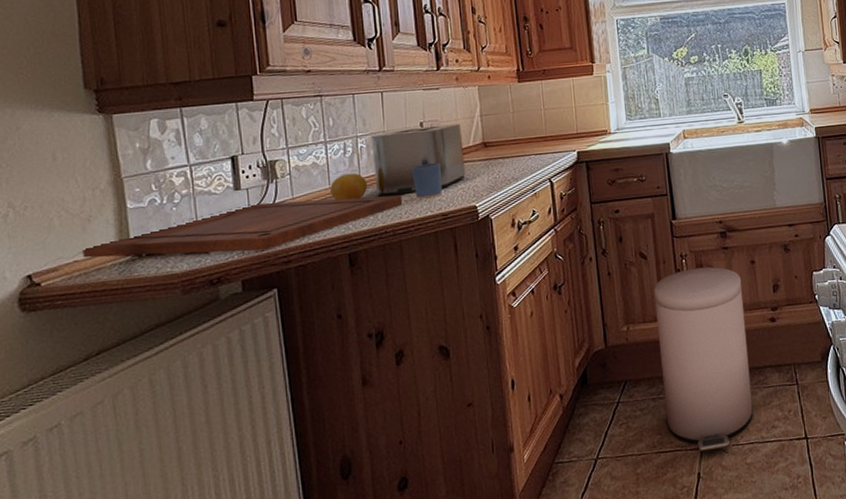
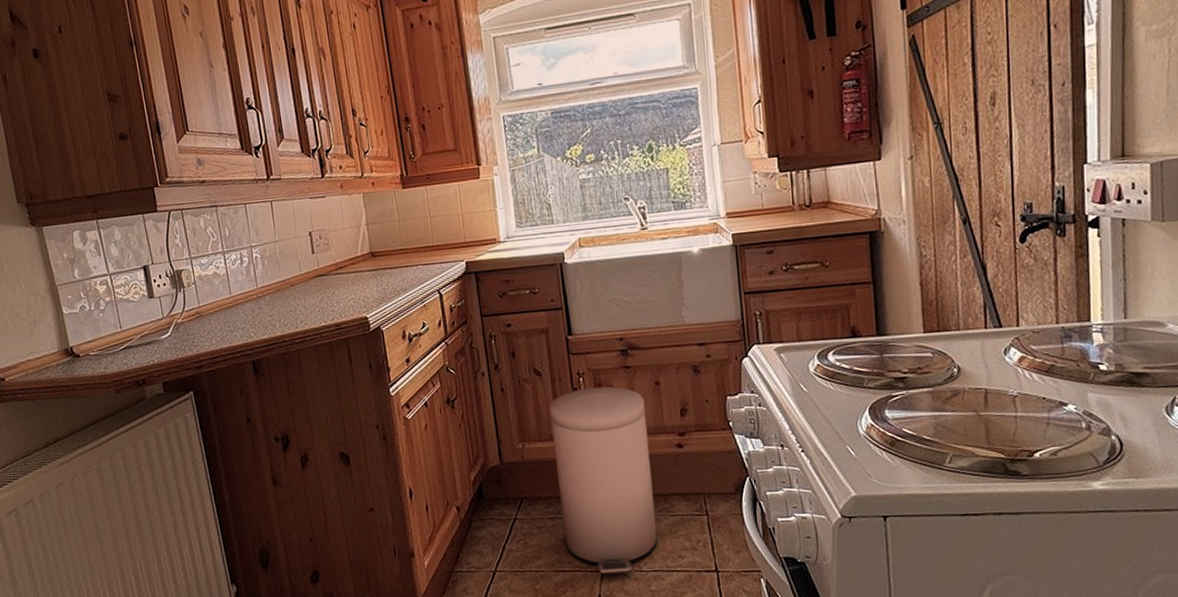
cutting board: present [83,194,403,258] -> none [33,304,298,358]
fruit: present [330,173,367,200] -> none [231,282,265,309]
toaster: present [370,123,466,197] -> none [264,233,356,306]
mug: present [411,162,442,199] -> none [304,272,334,309]

